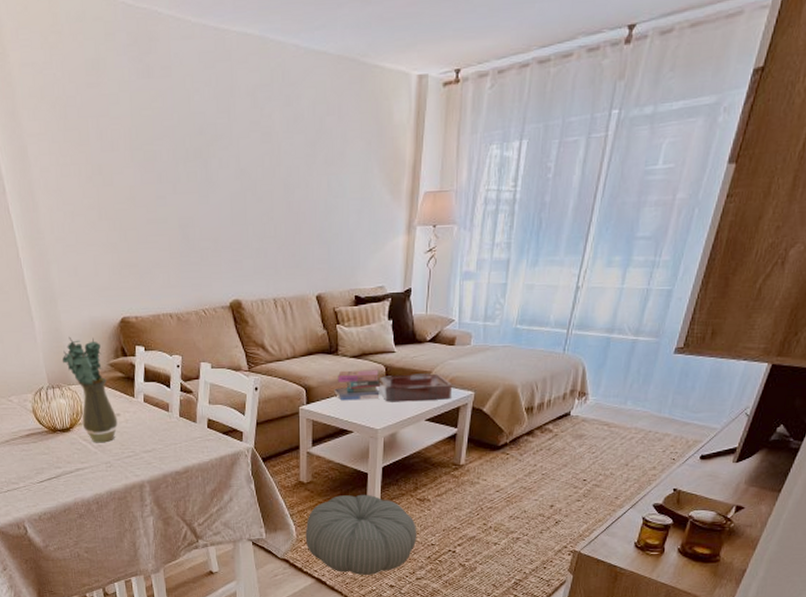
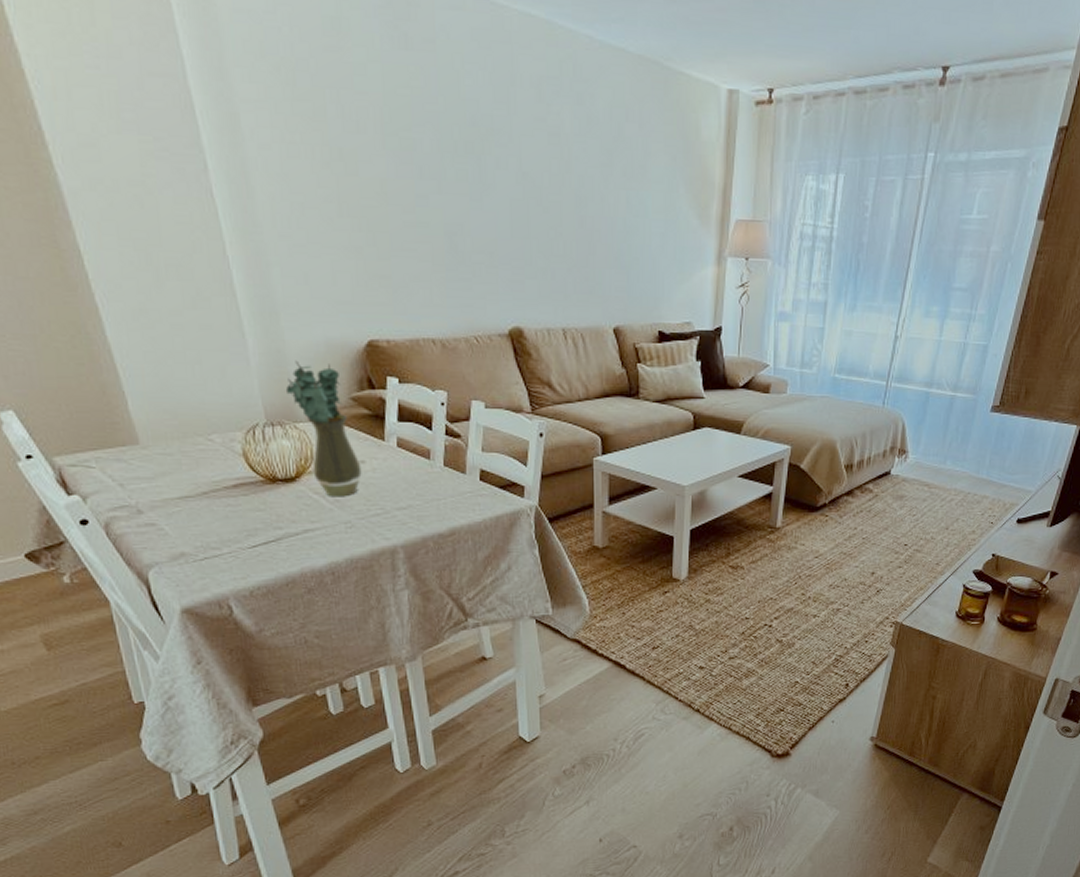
pouf: present [305,494,417,575] -> none [600,561,730,656]
books: present [334,369,380,401] -> none [634,417,687,452]
decorative tray: present [379,373,452,402] -> none [686,423,767,455]

